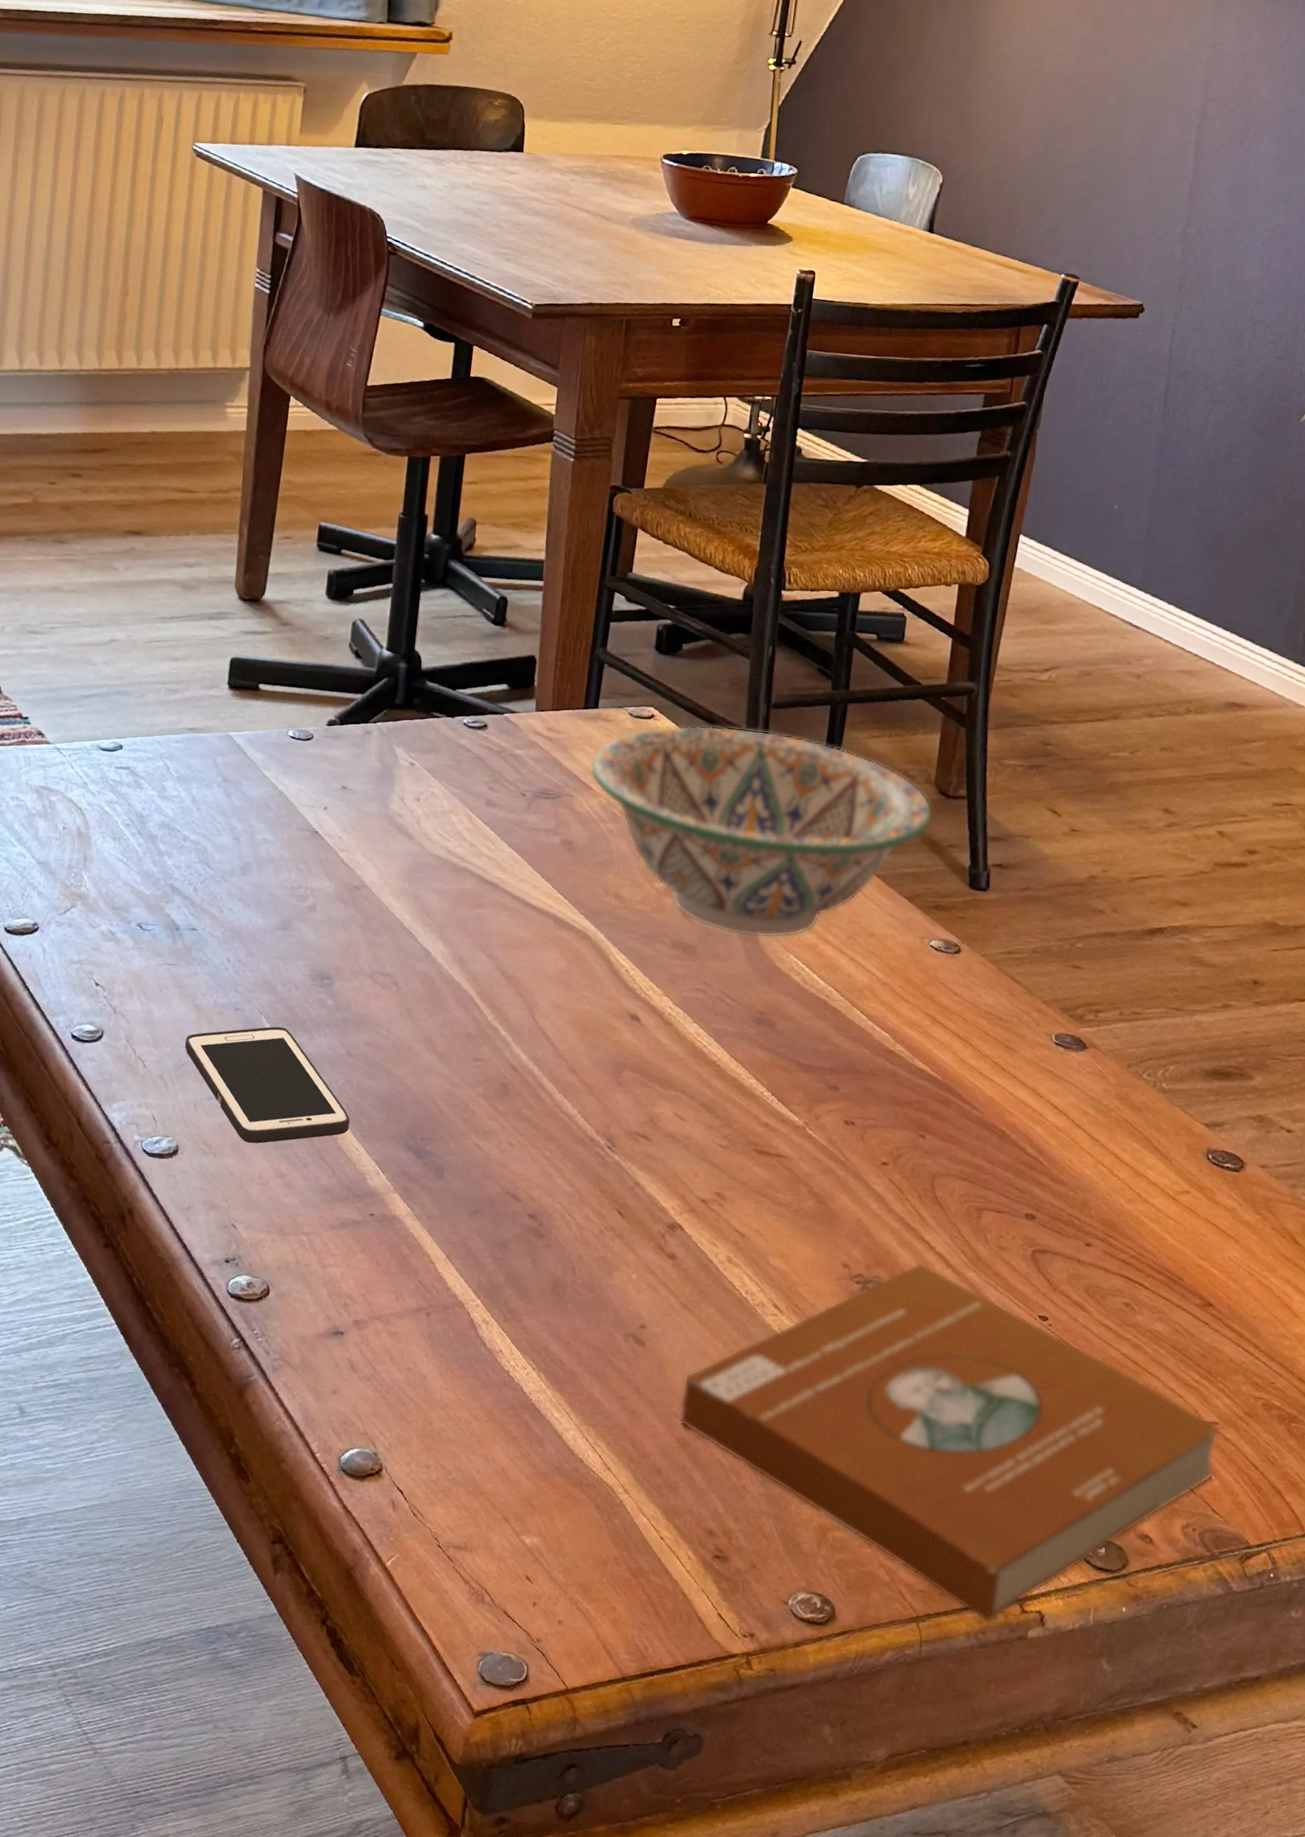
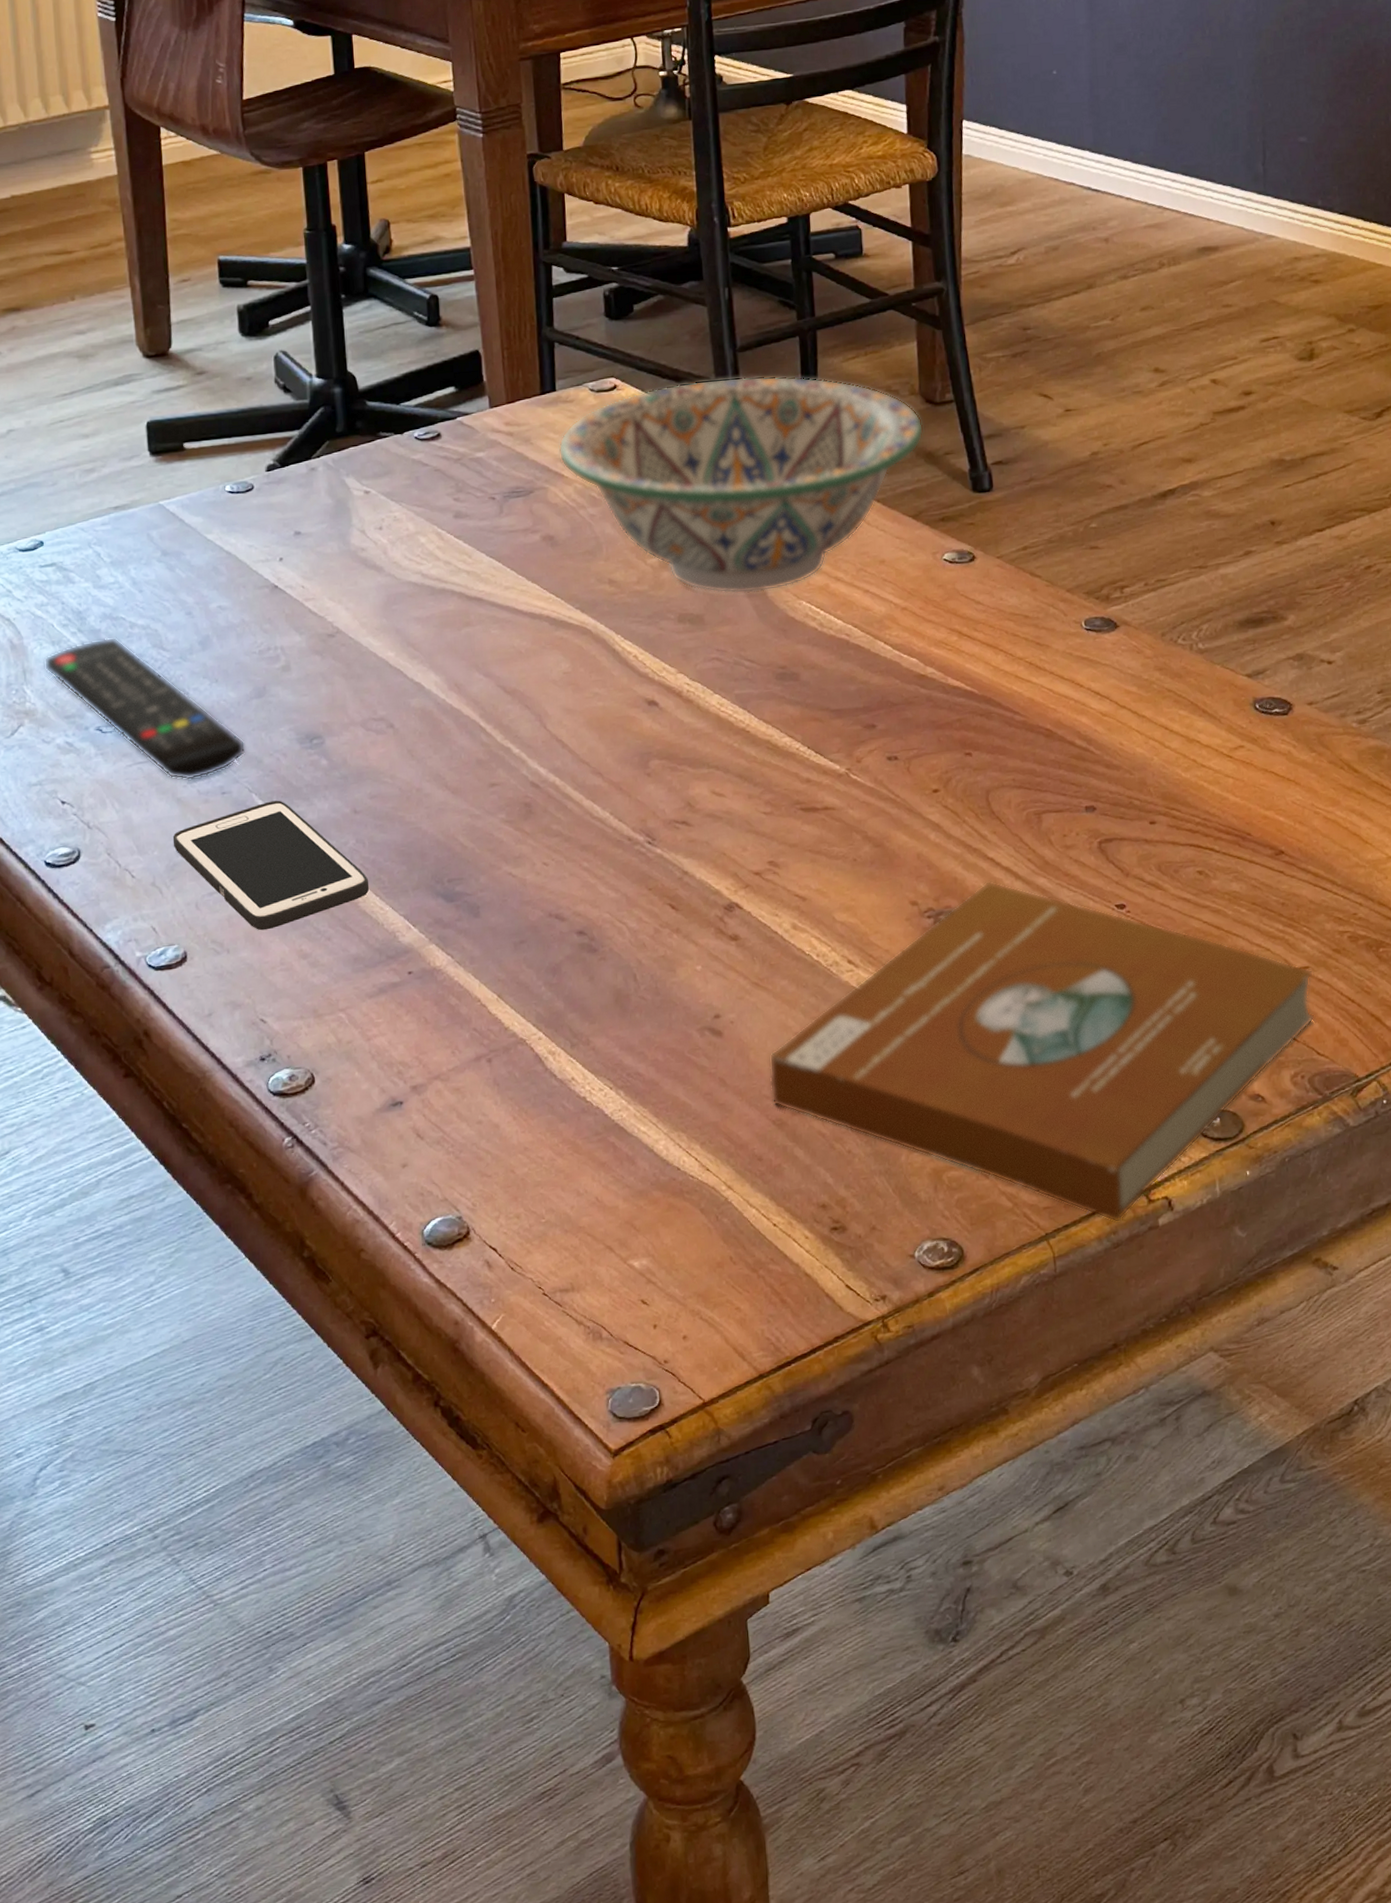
remote control: none [102,843,264,991] -> present [43,637,246,781]

